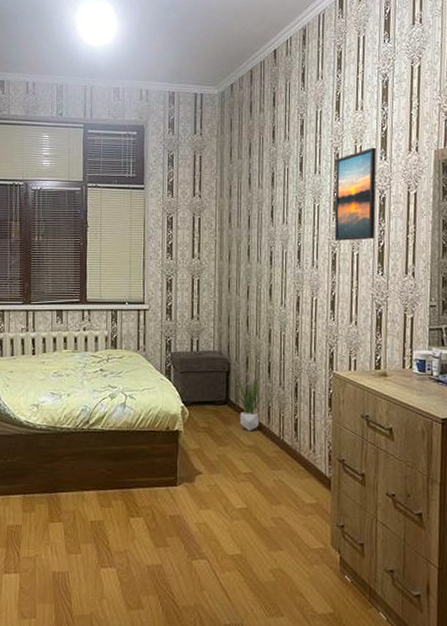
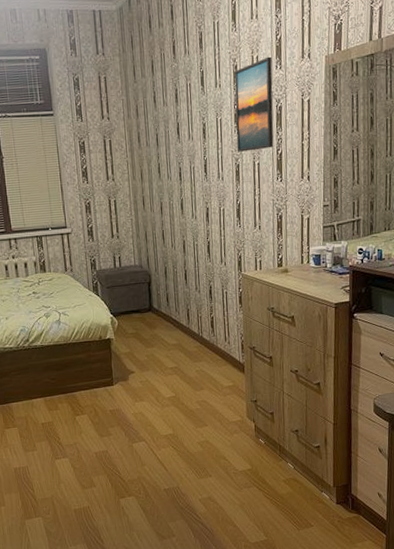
potted plant: present [238,378,261,431] -> none [159,285,181,332]

